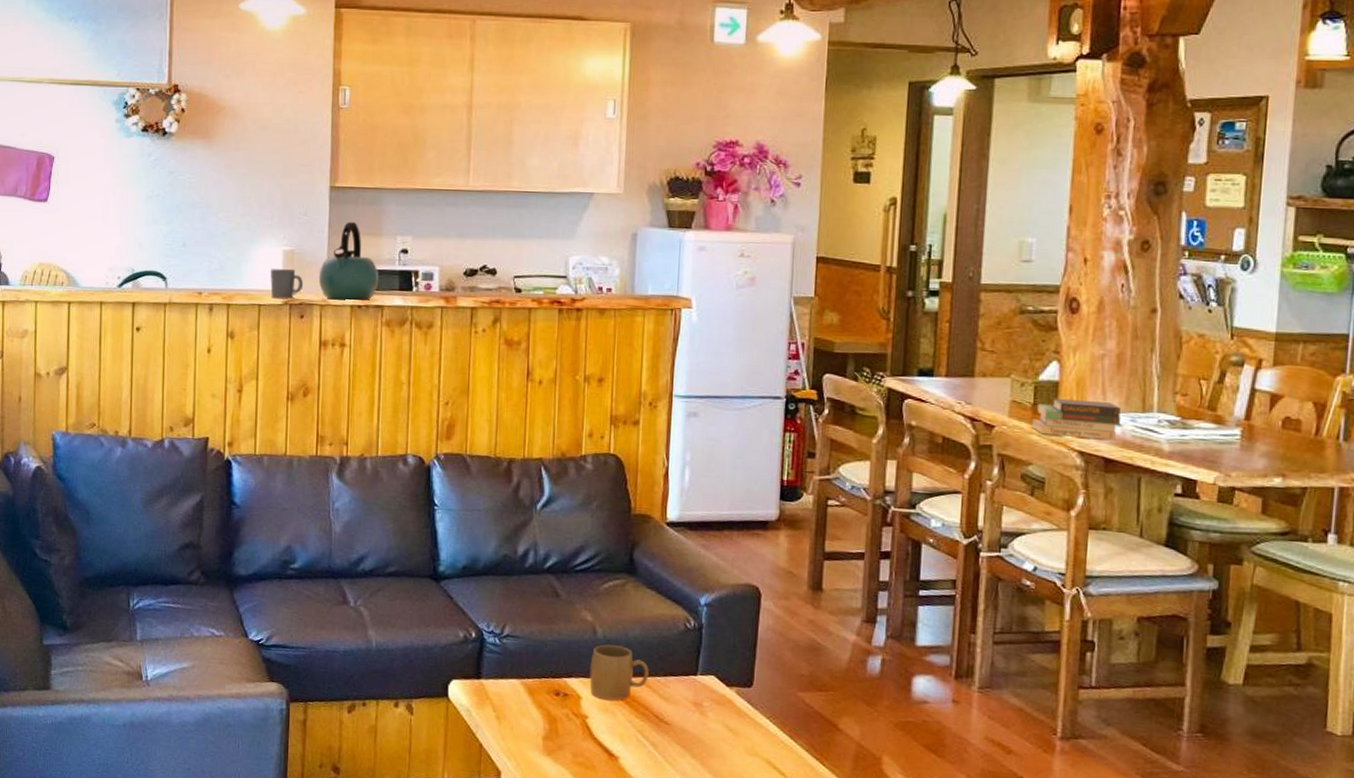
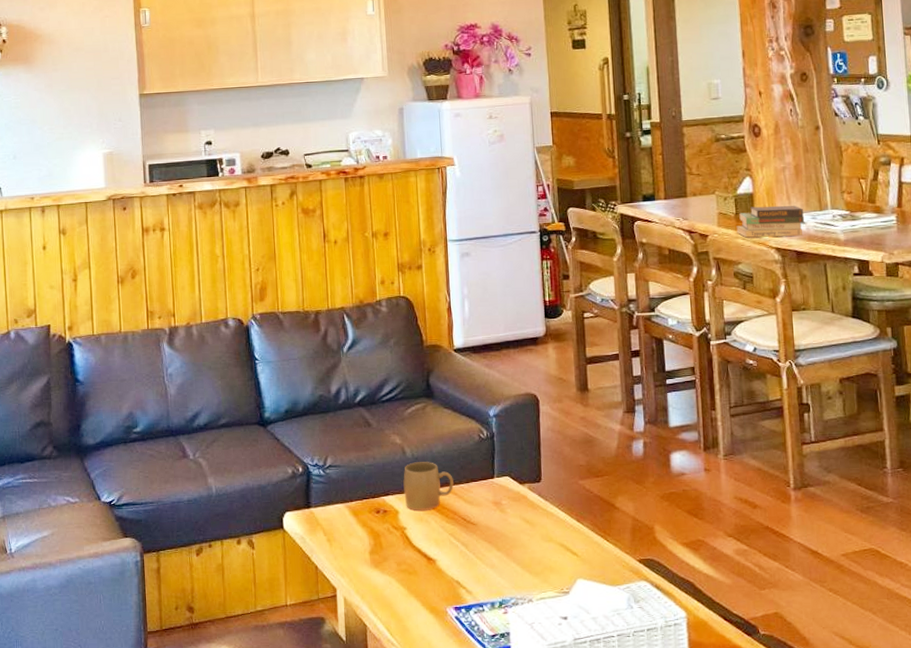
mug: present [270,268,304,300] -> none [94,168,124,196]
kettle: present [318,221,379,300] -> none [136,122,189,191]

